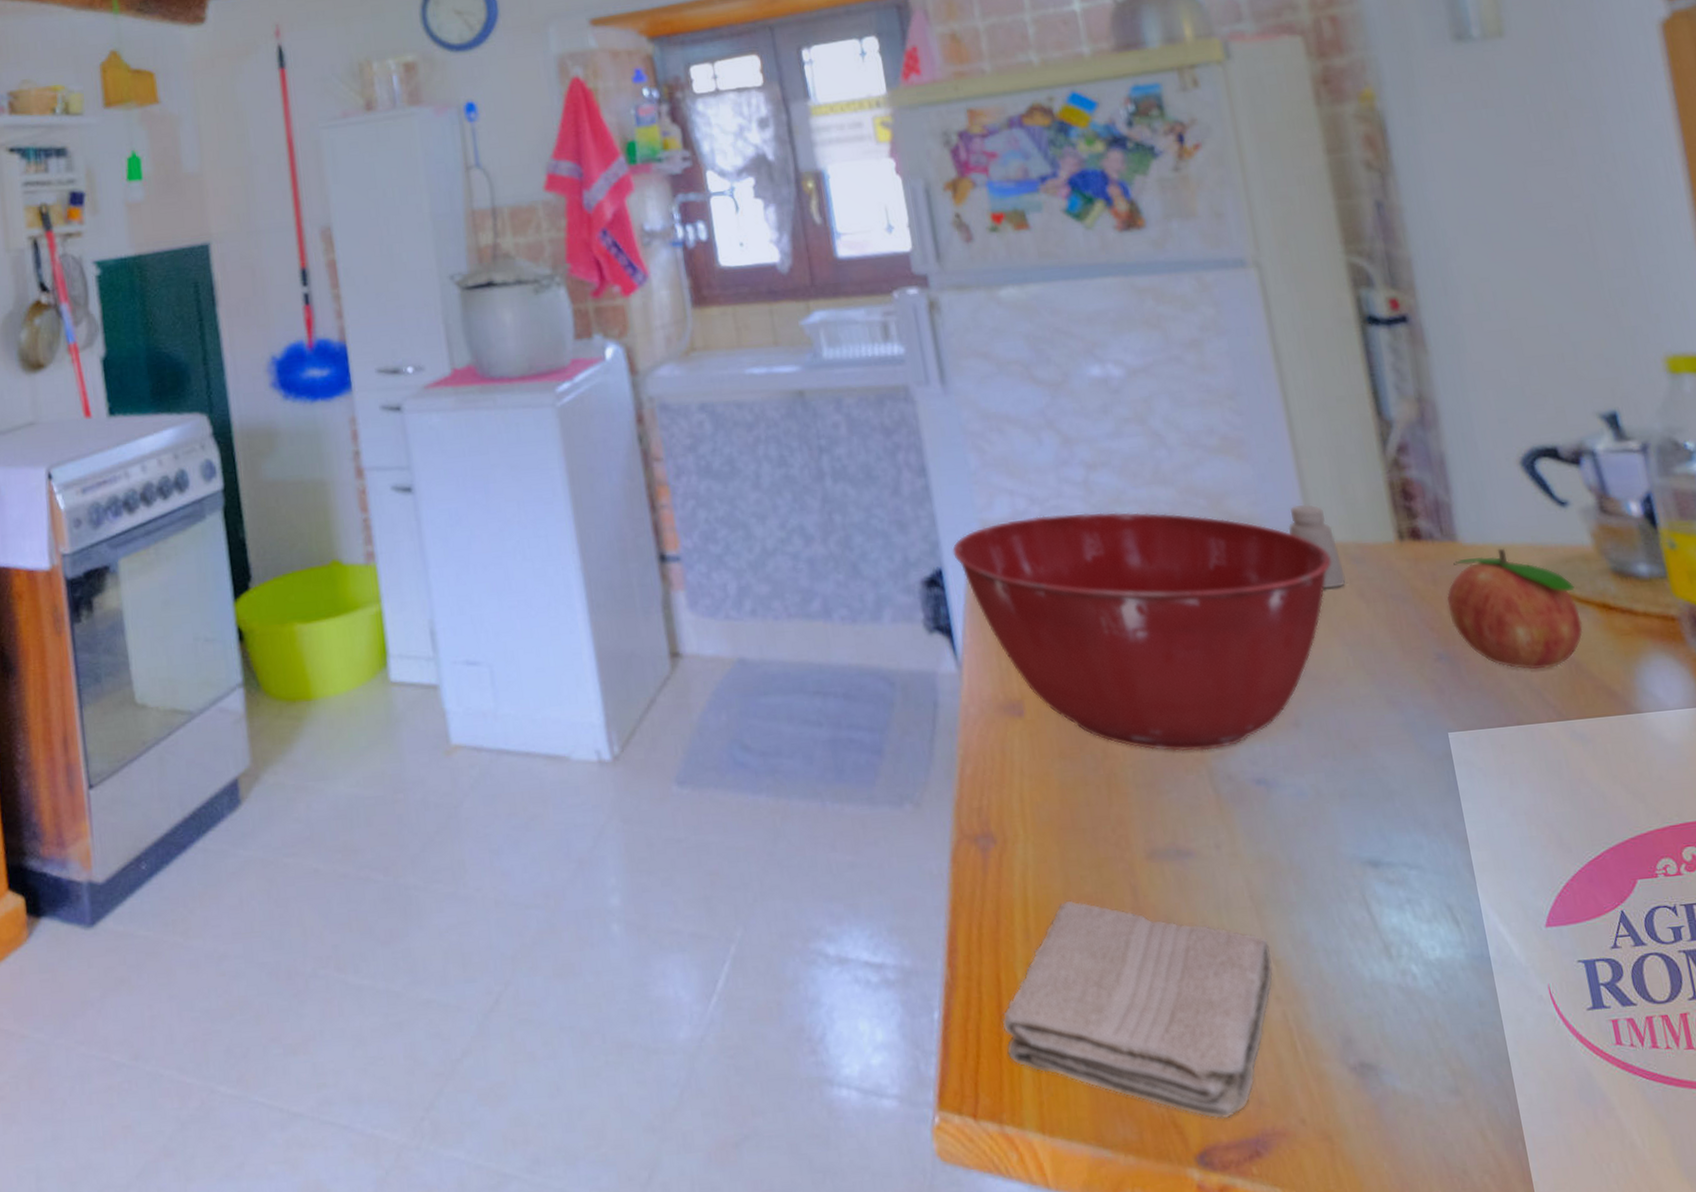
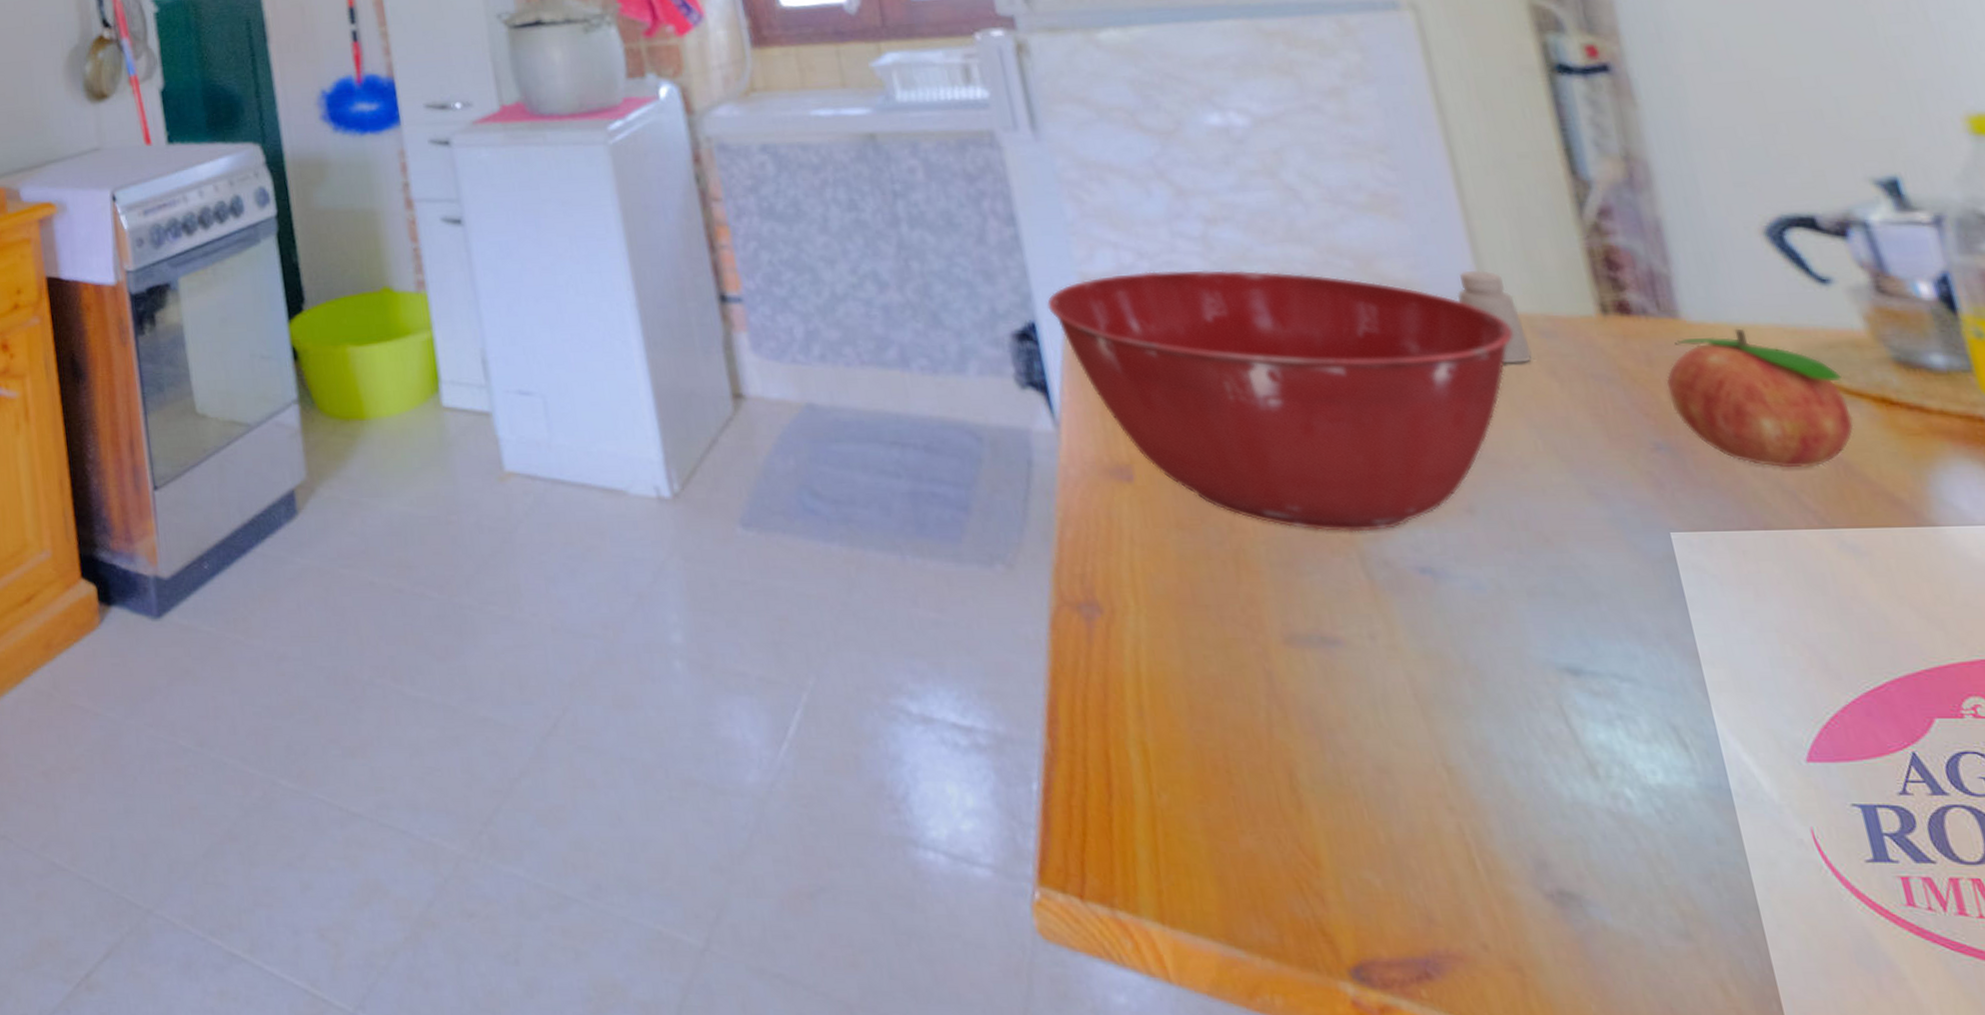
washcloth: present [1002,900,1273,1119] -> none [1112,680,1445,934]

